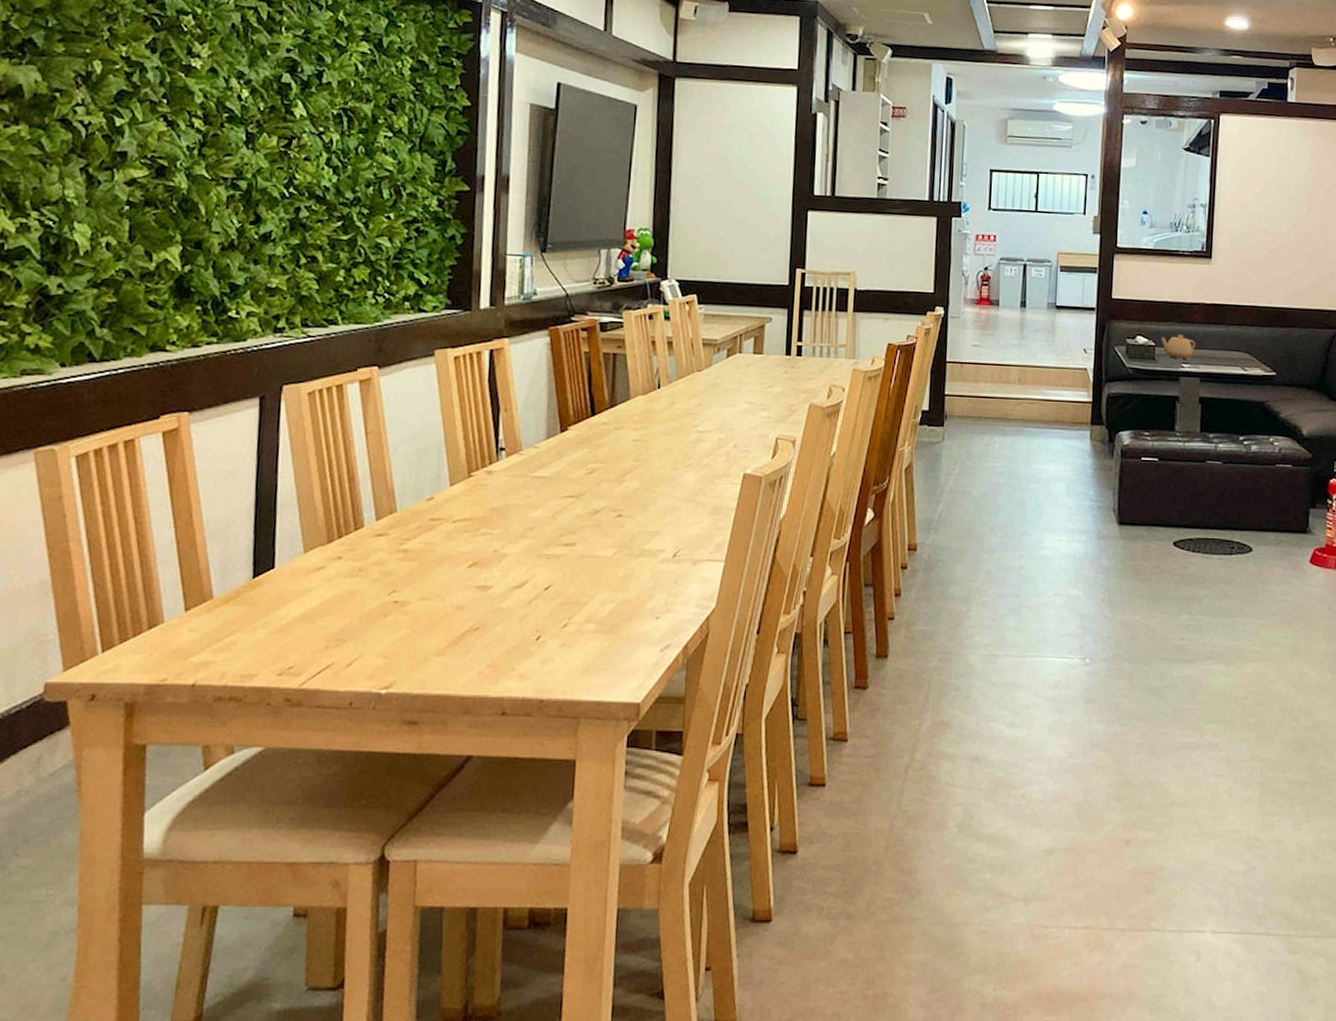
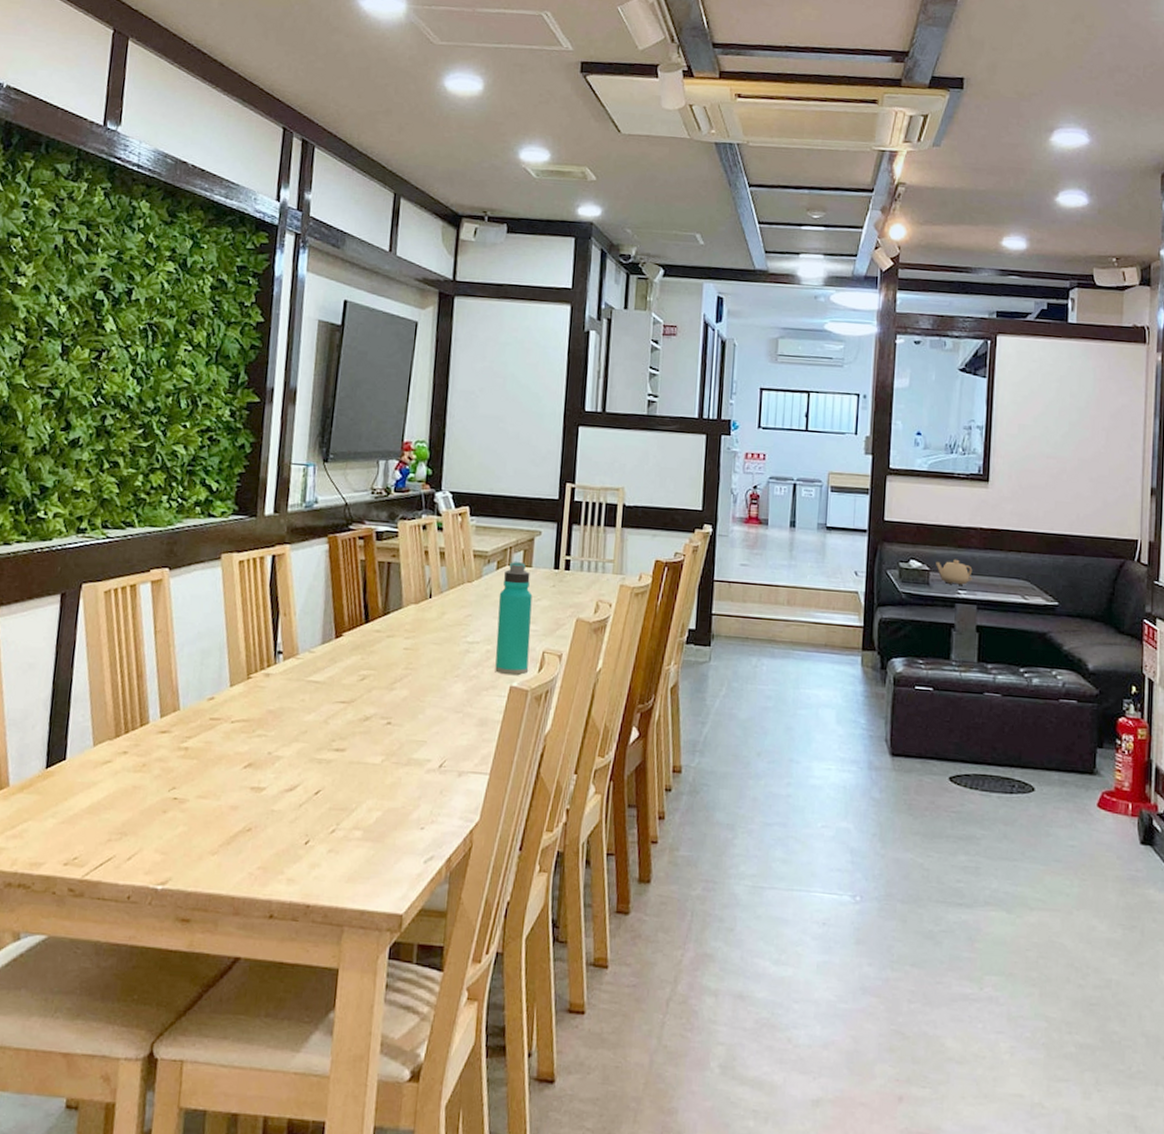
water bottle: none [728,349,764,463] -> present [495,562,533,676]

